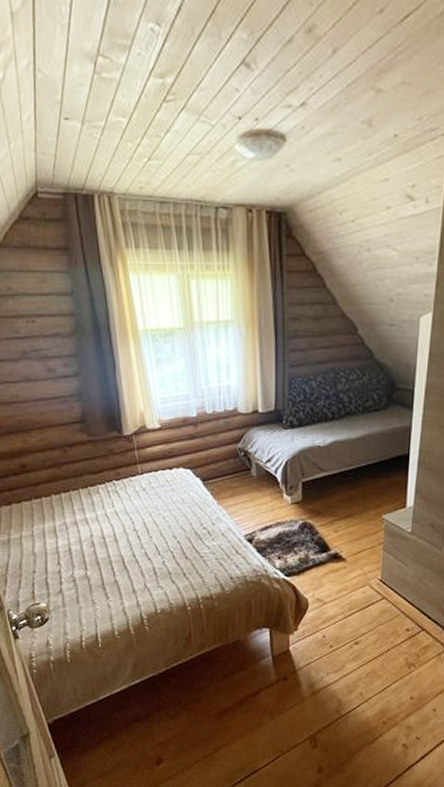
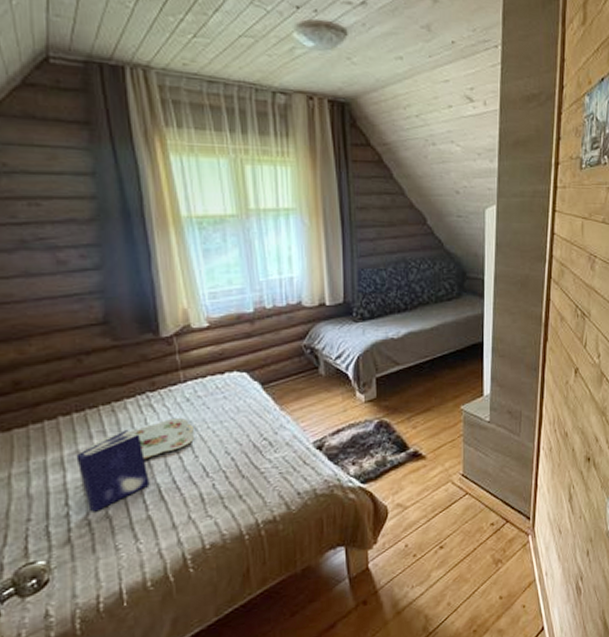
book: none [64,510,116,572] -> present [76,430,150,512]
serving tray: none [74,503,149,535] -> present [91,417,194,459]

